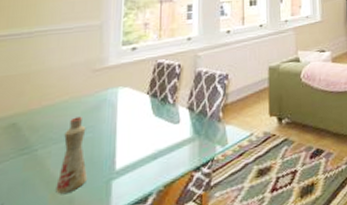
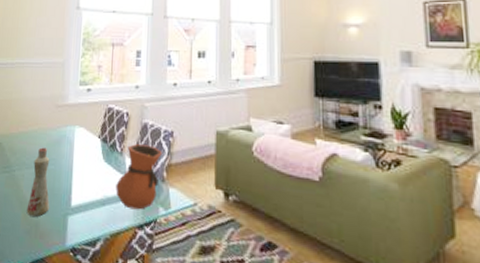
vase: none [169,90,217,156] -> present [116,144,162,210]

